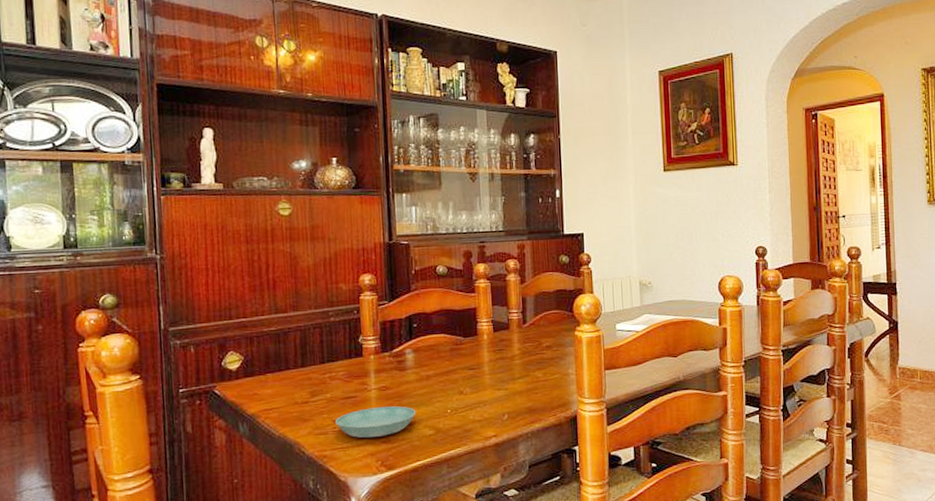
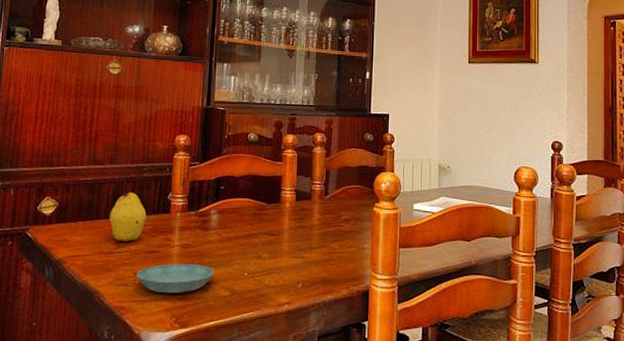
fruit: none [299,338,339,390] -> present [109,192,147,241]

